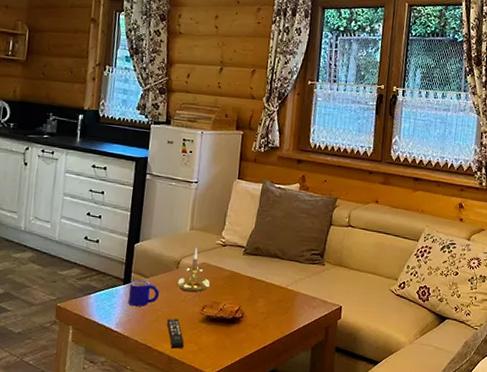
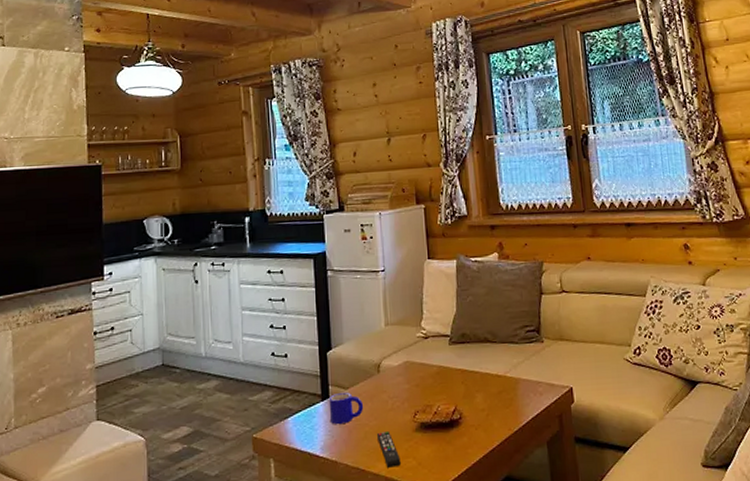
candle holder: present [177,247,210,293] -> none [381,345,417,399]

